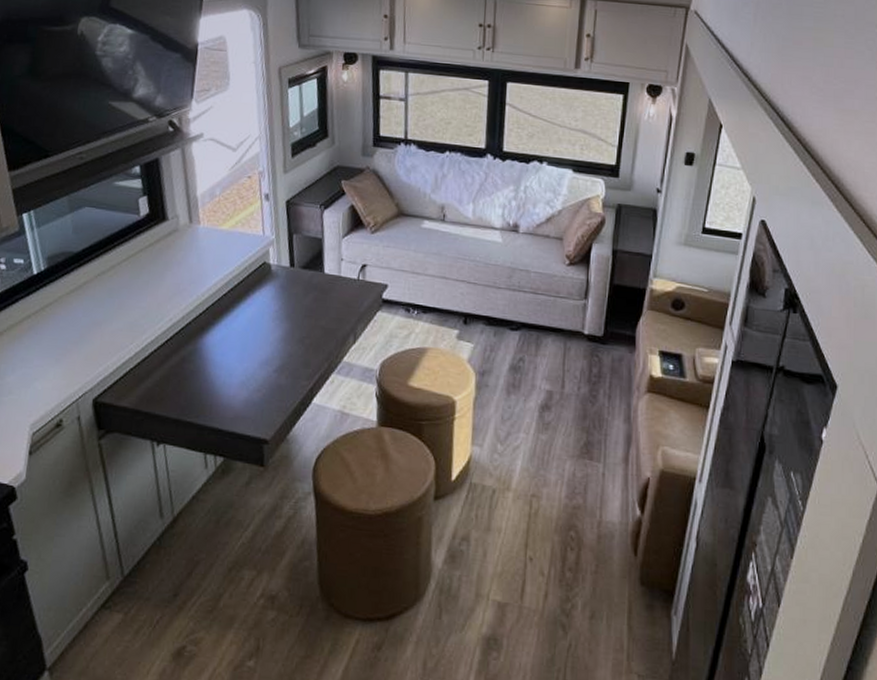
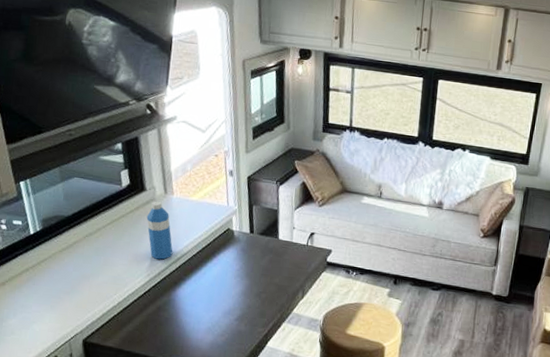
water bottle: none [168,232,200,301] -> present [146,201,173,260]

